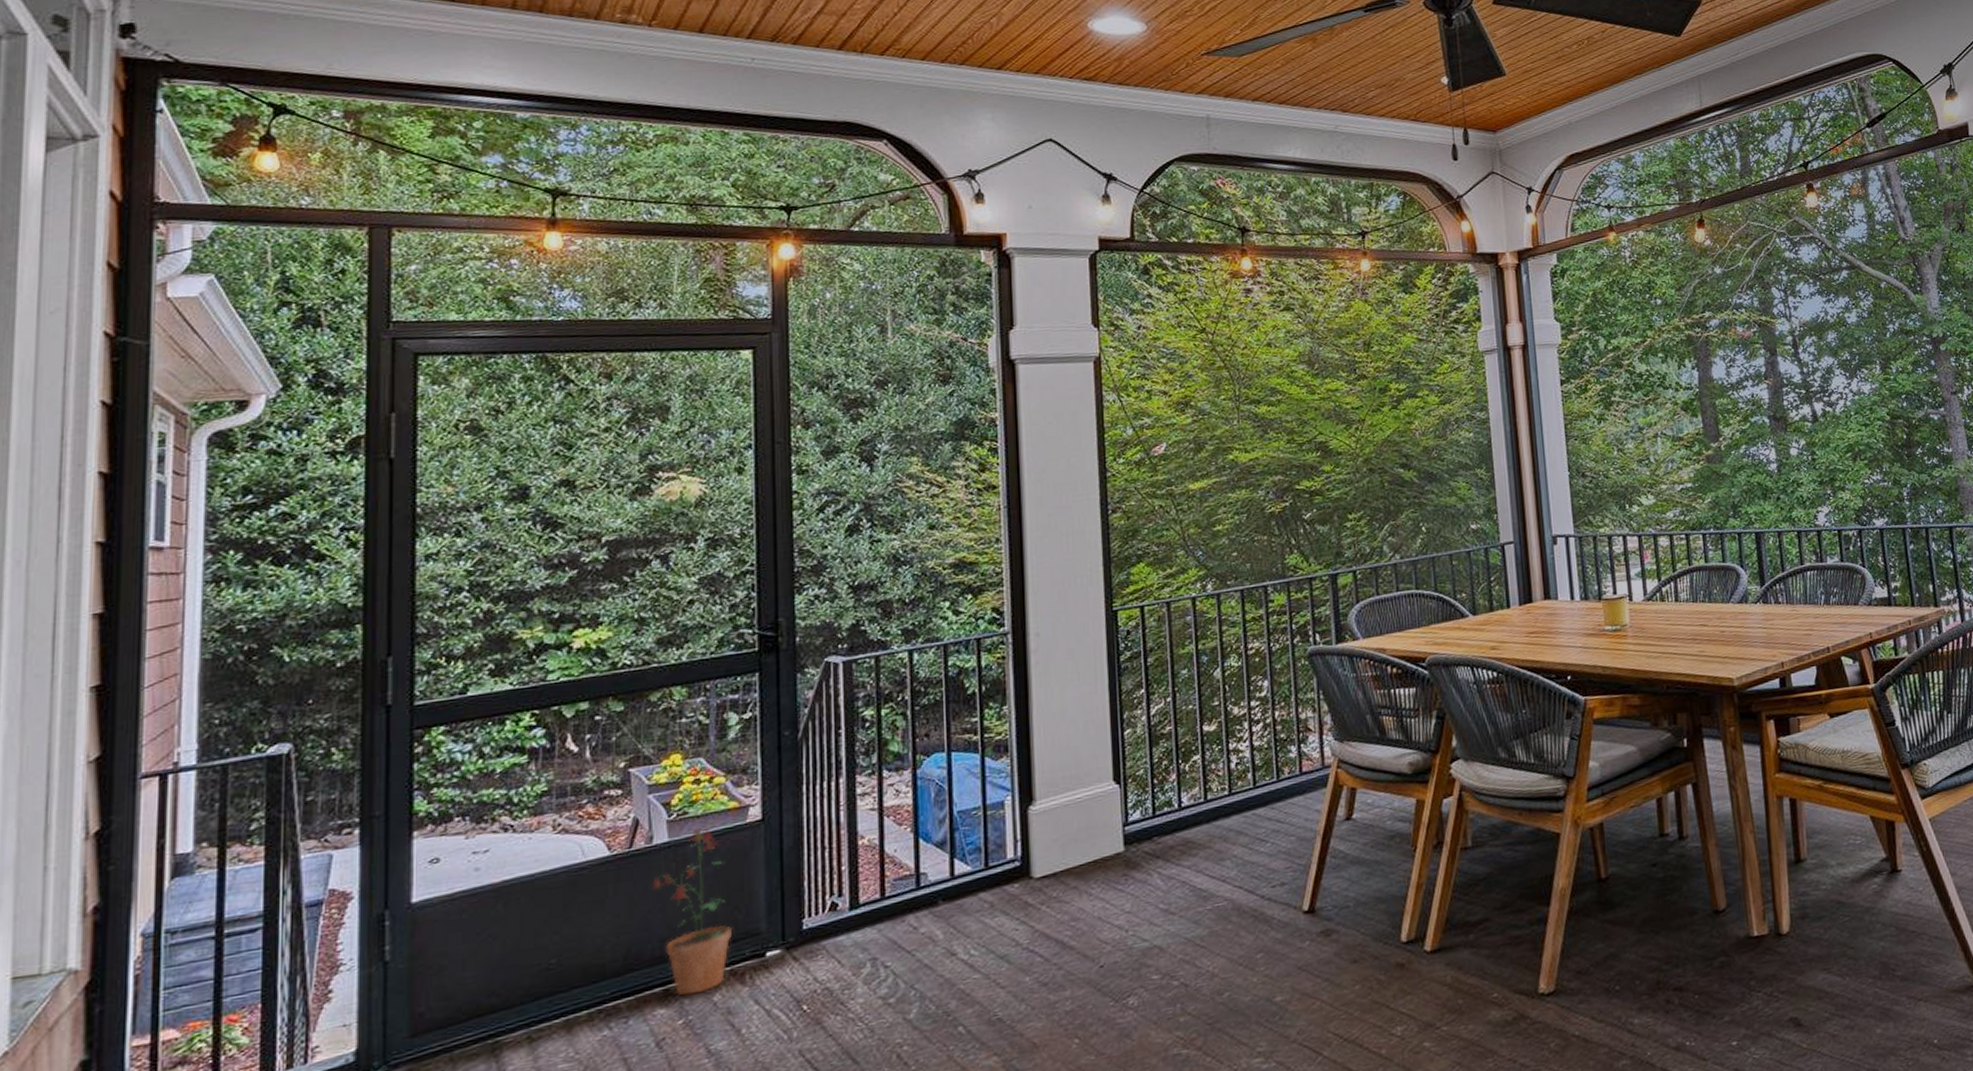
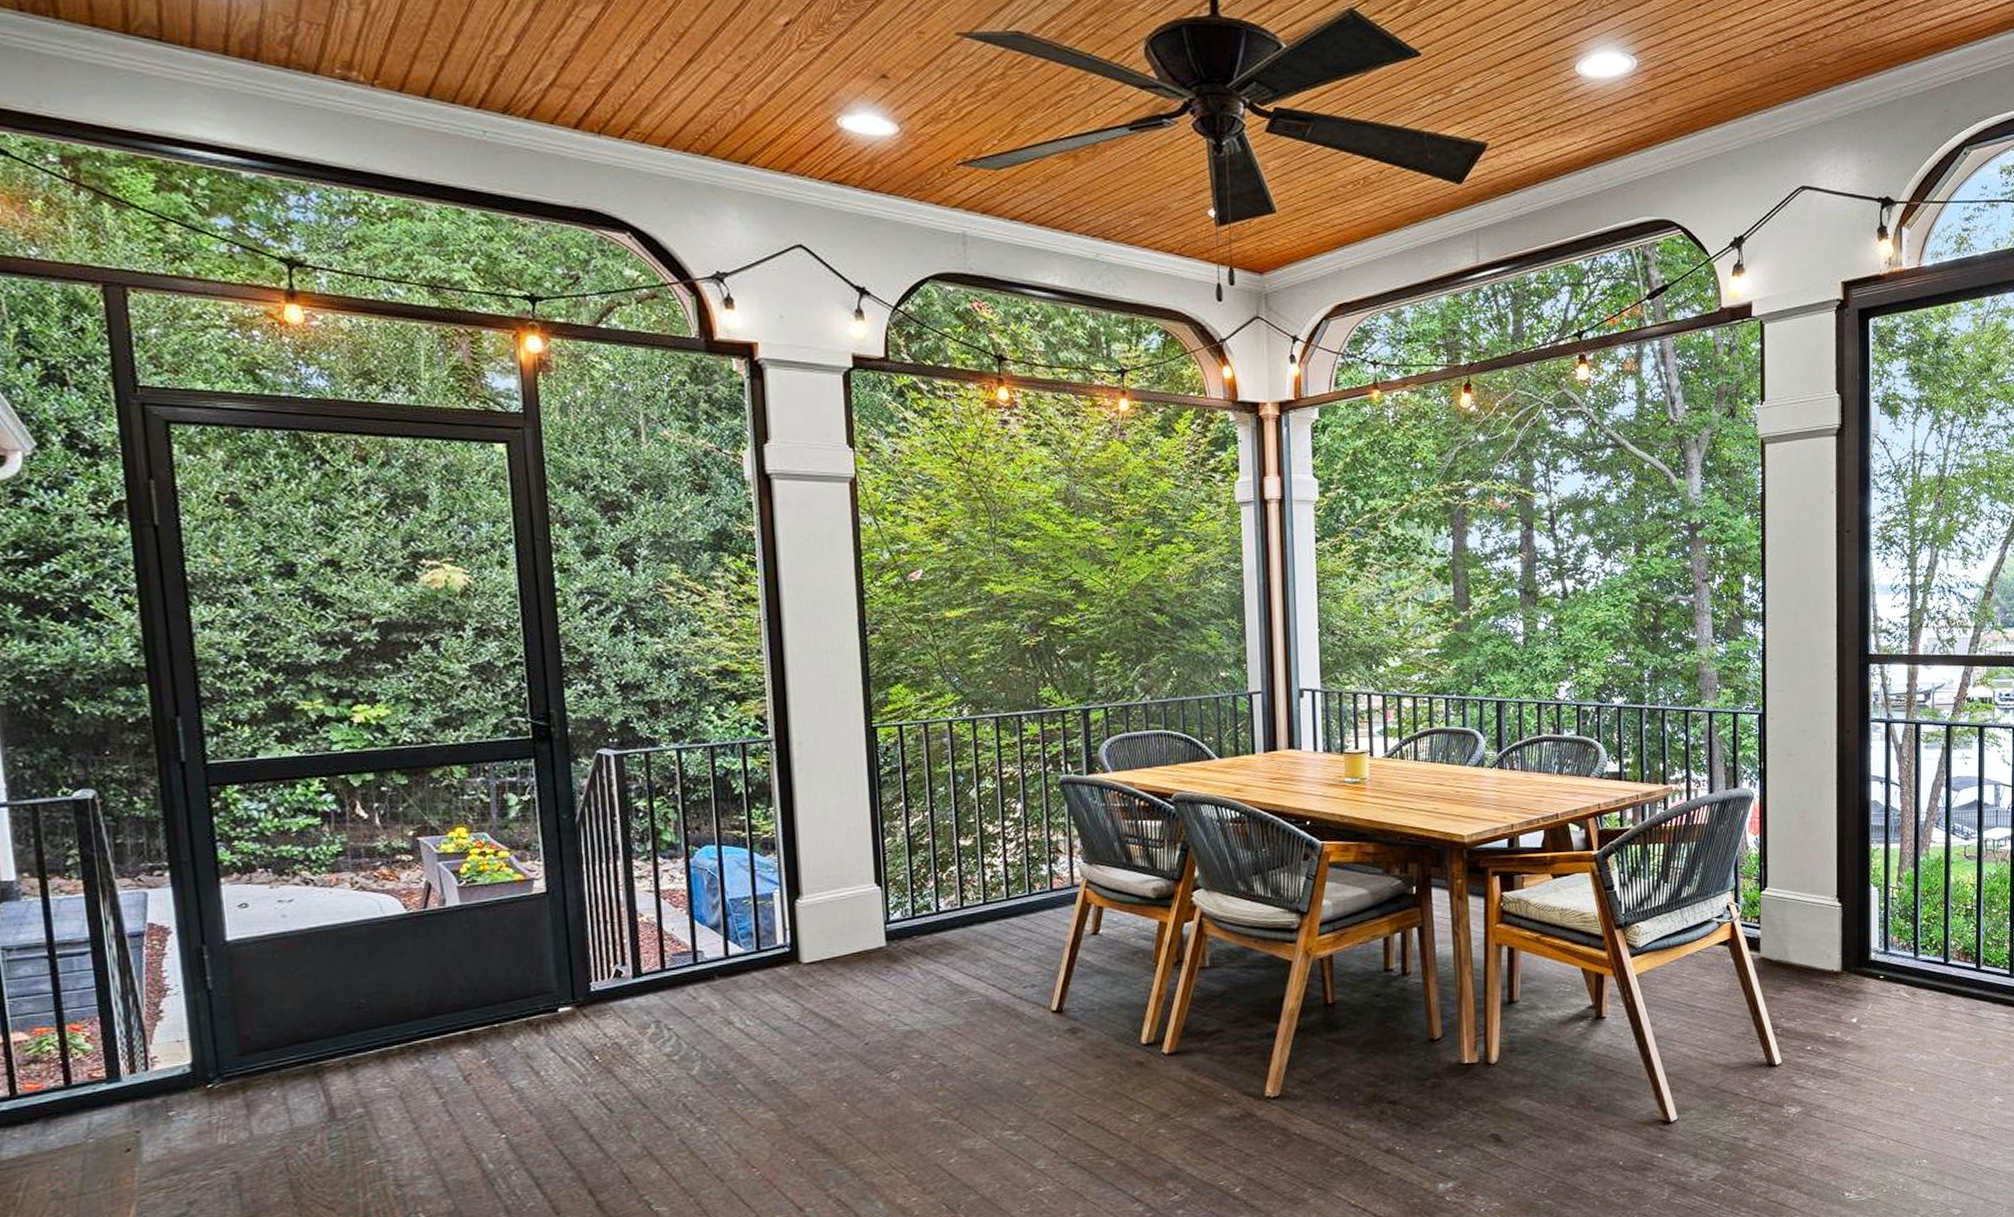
potted plant: present [653,827,733,996] -> none [449,894,526,1040]

